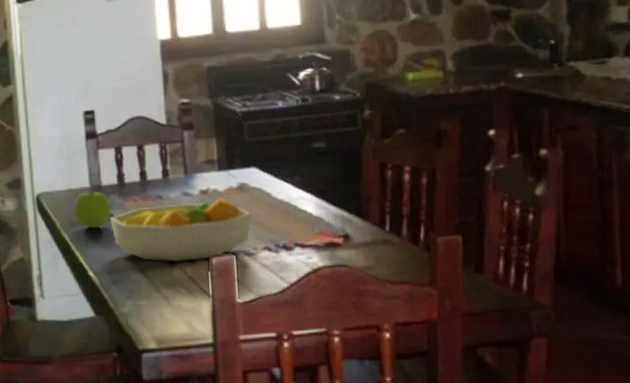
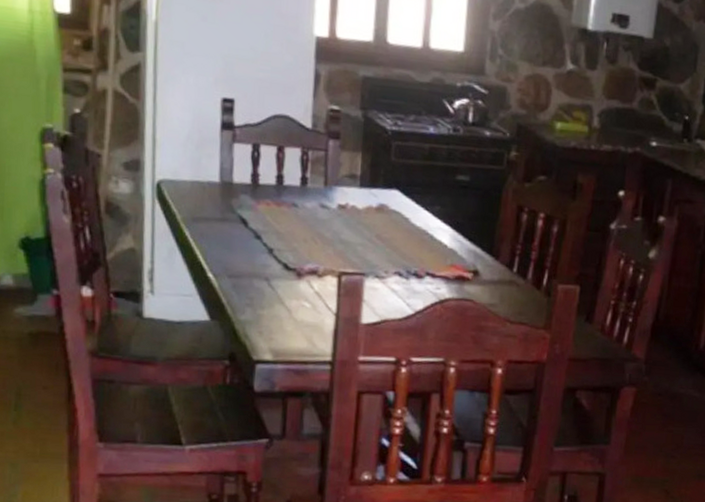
apple: present [73,191,111,229] -> none [198,186,241,228]
fruit bowl: present [109,196,251,262] -> none [237,213,387,276]

